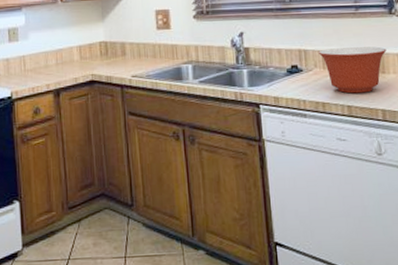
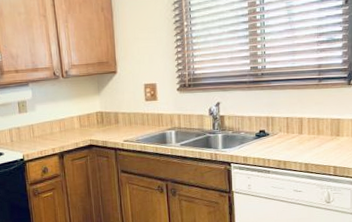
mixing bowl: present [319,46,387,94] -> none [284,113,343,153]

